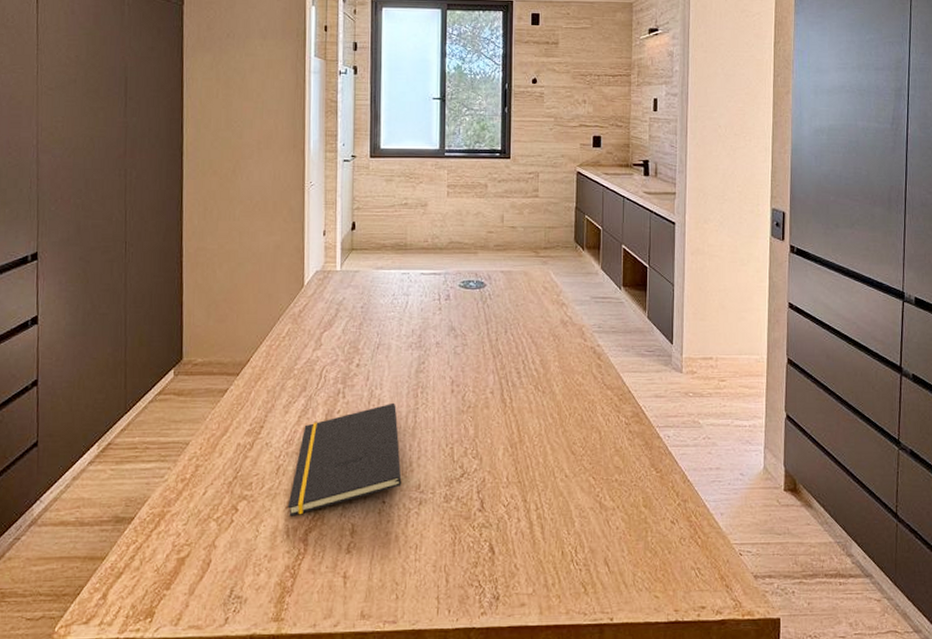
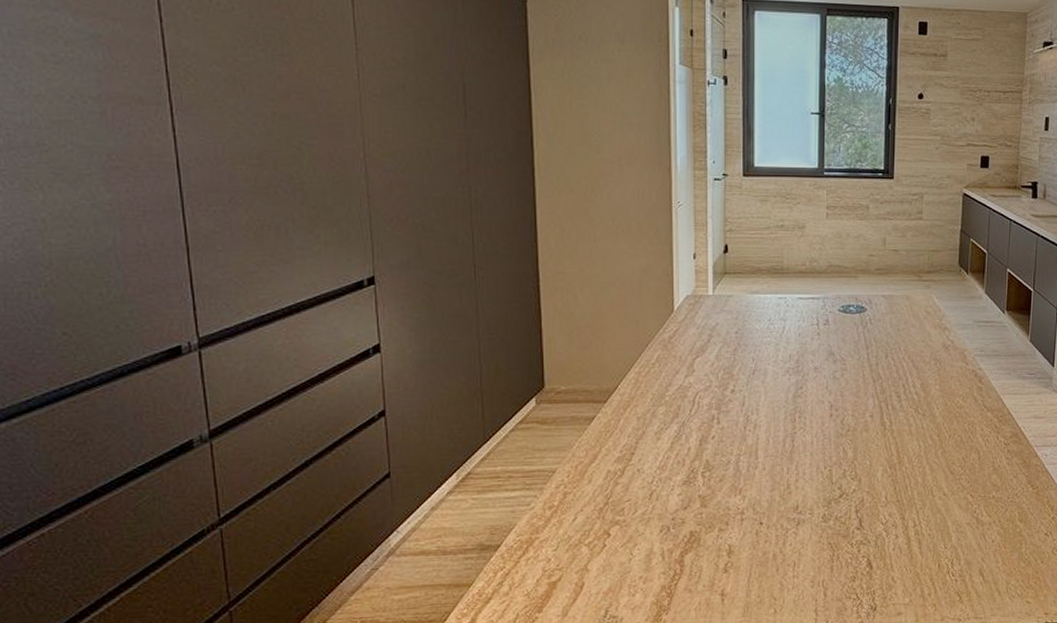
notepad: present [287,402,402,517] -> none [662,427,779,540]

